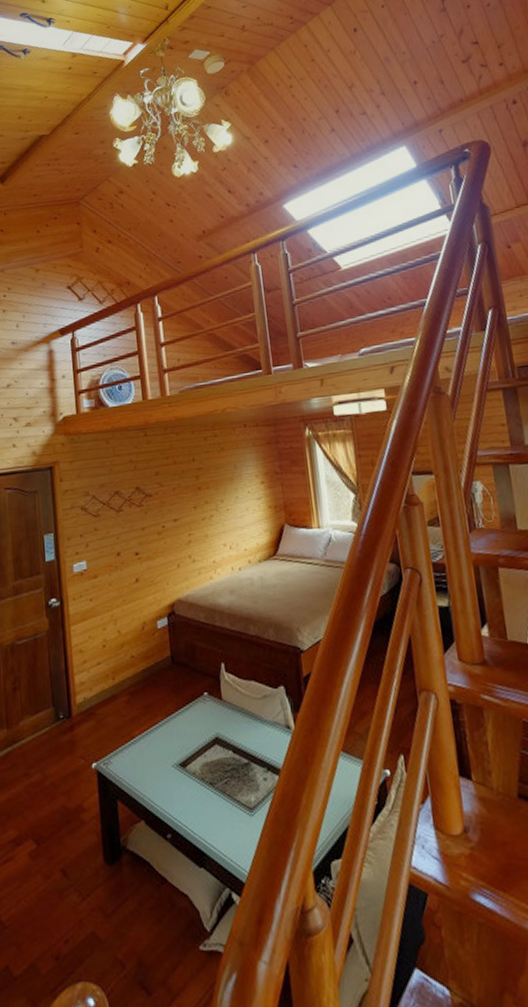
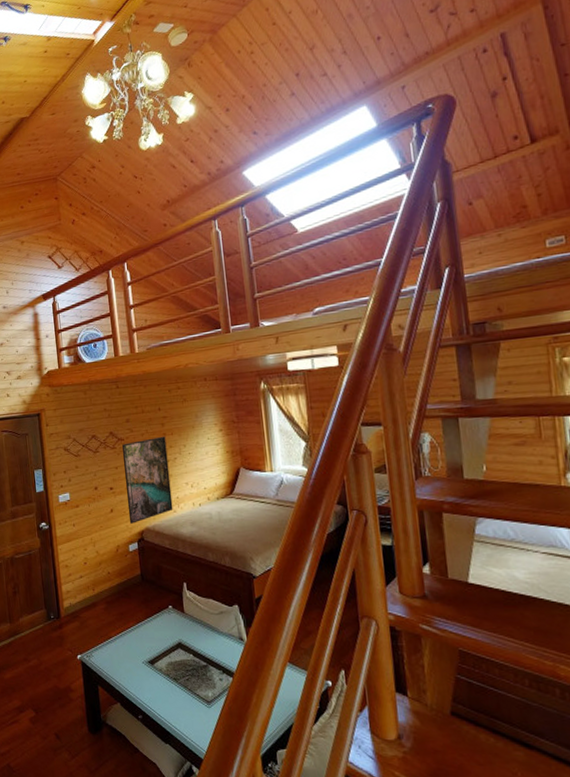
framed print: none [149,490,209,595] -> present [121,436,173,524]

